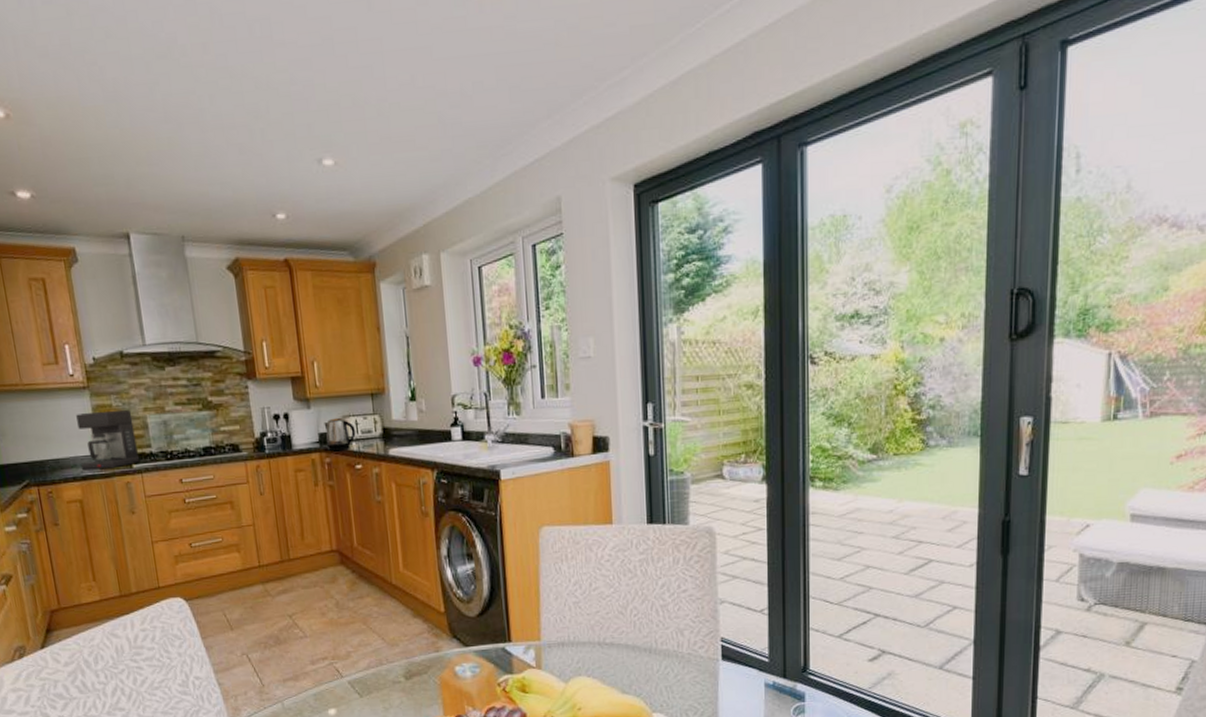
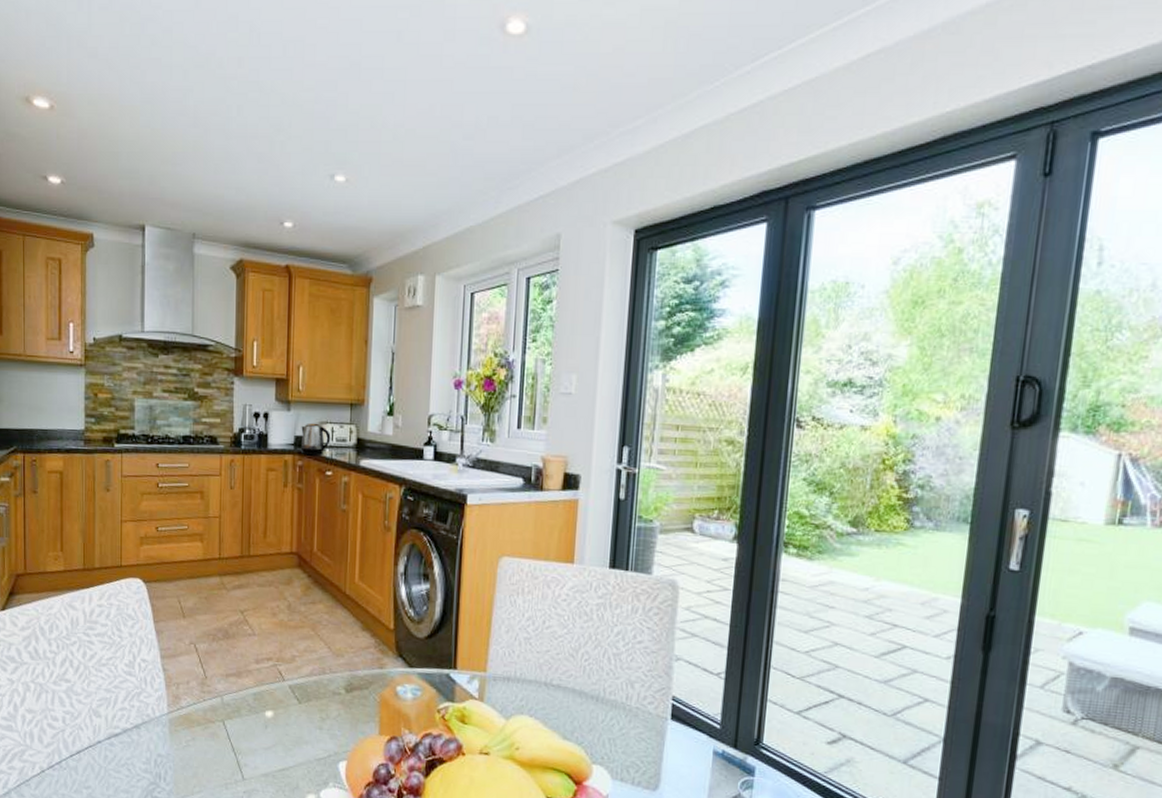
coffee maker: present [76,410,140,471] -> none [67,389,122,446]

